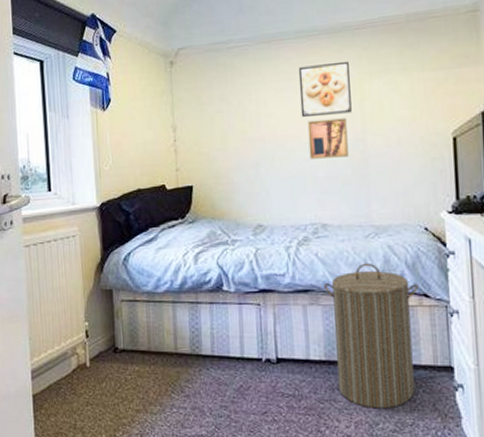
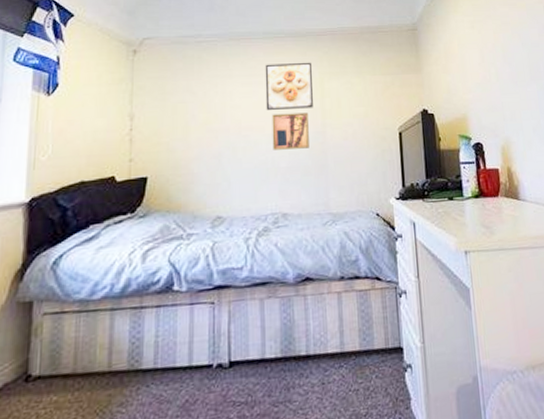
laundry hamper: present [324,262,419,409] -> none [282,250,372,404]

